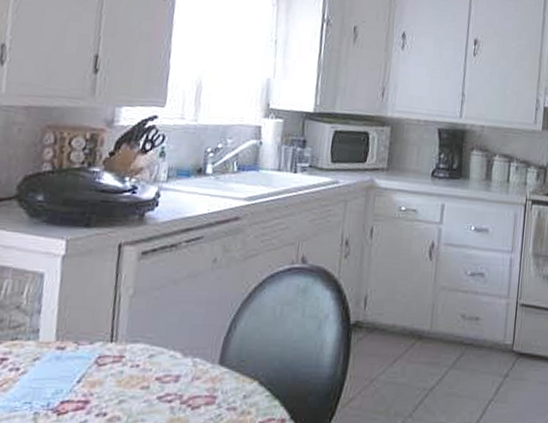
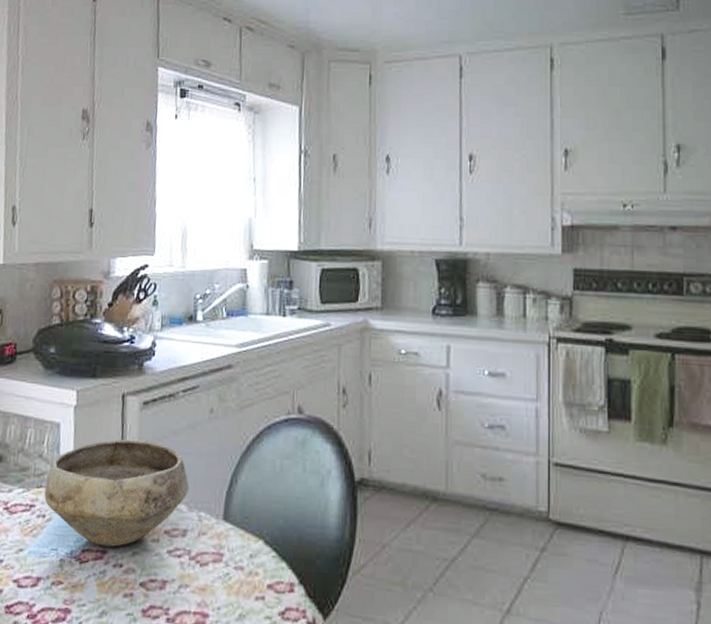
bowl: none [19,288,186,397] -> present [44,438,189,547]

